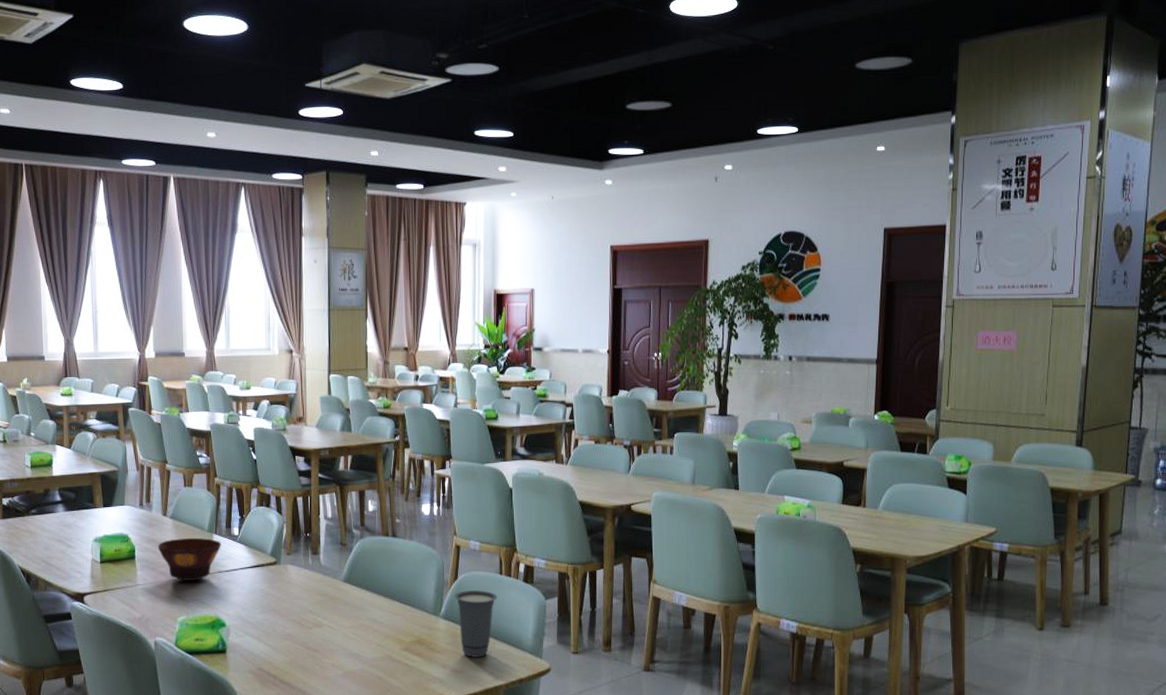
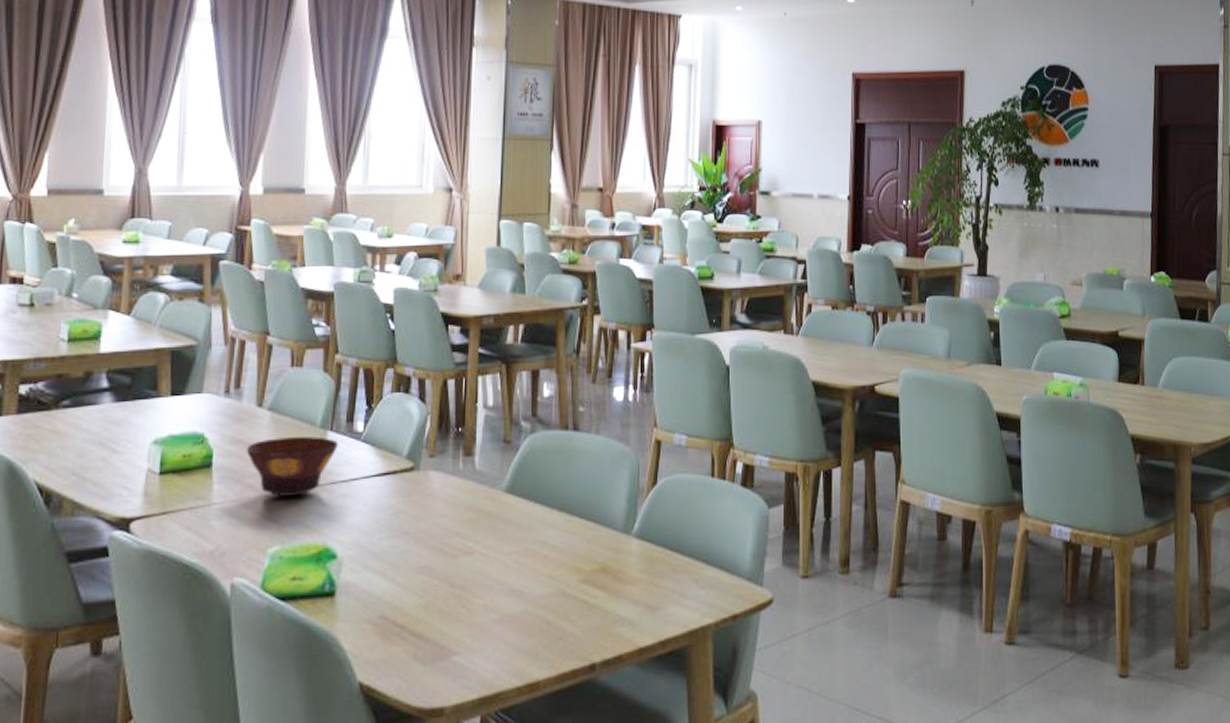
cup: present [454,591,497,657] -> none [652,499,707,589]

